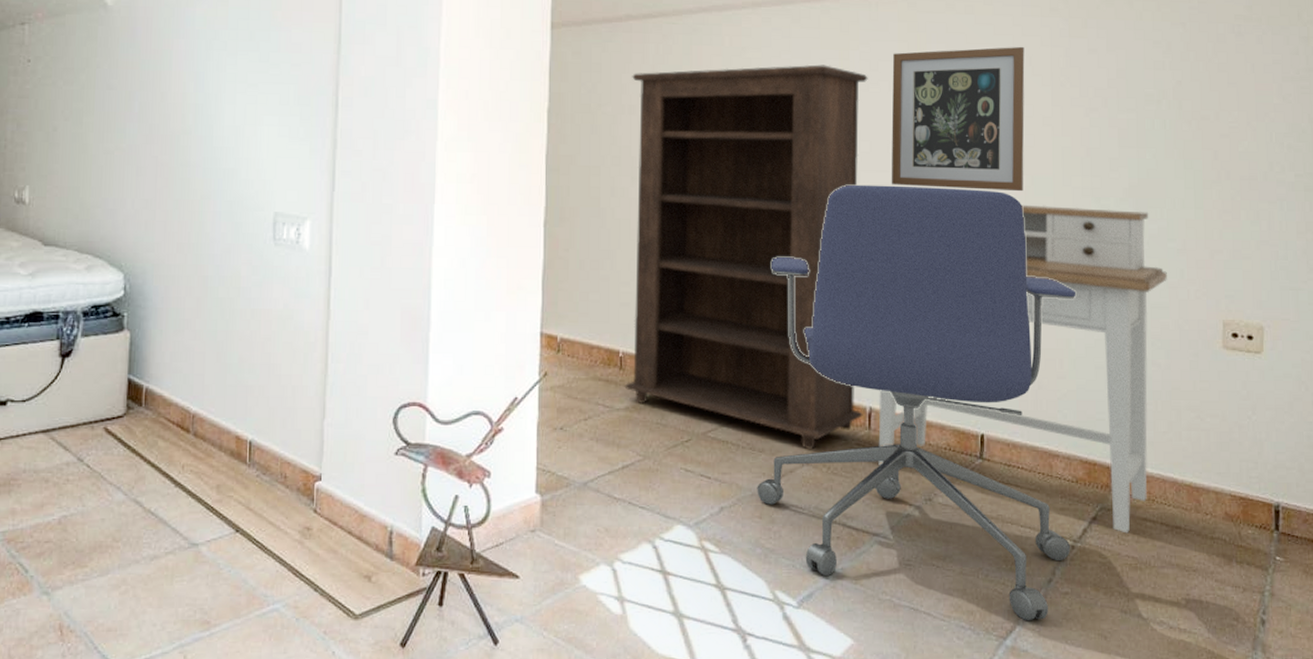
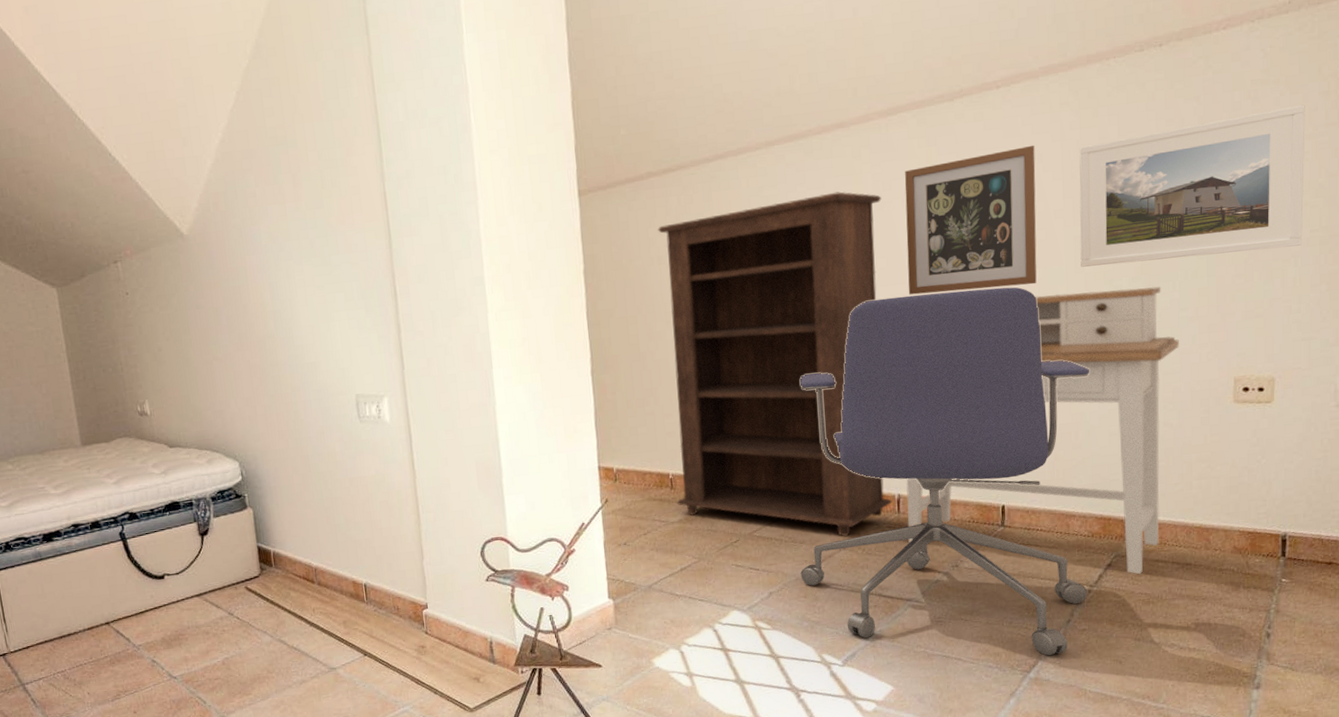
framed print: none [1067,46,1288,189] -> present [1079,104,1305,267]

